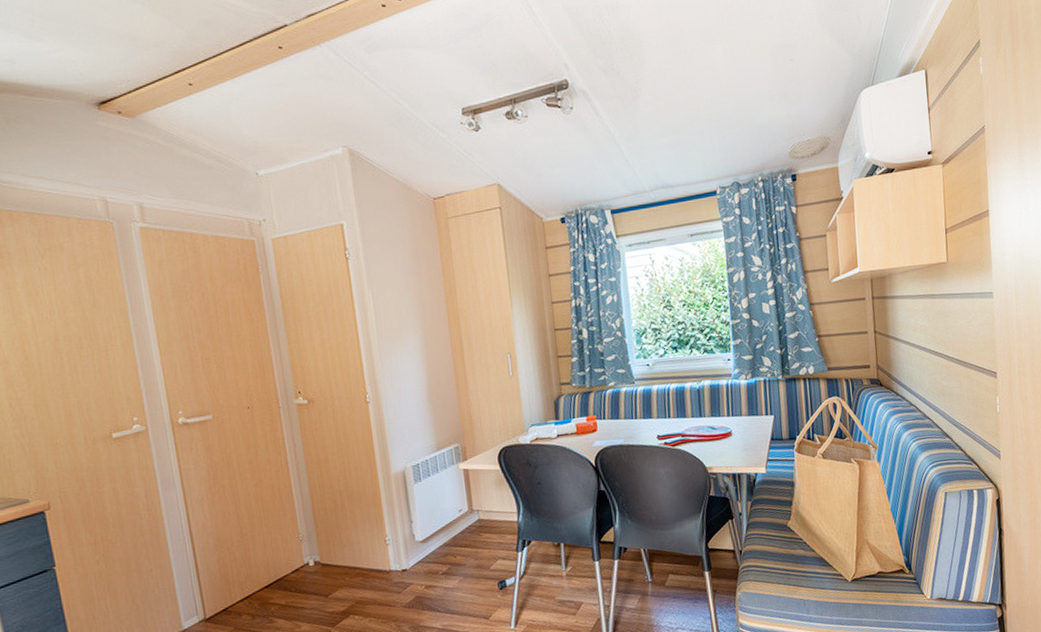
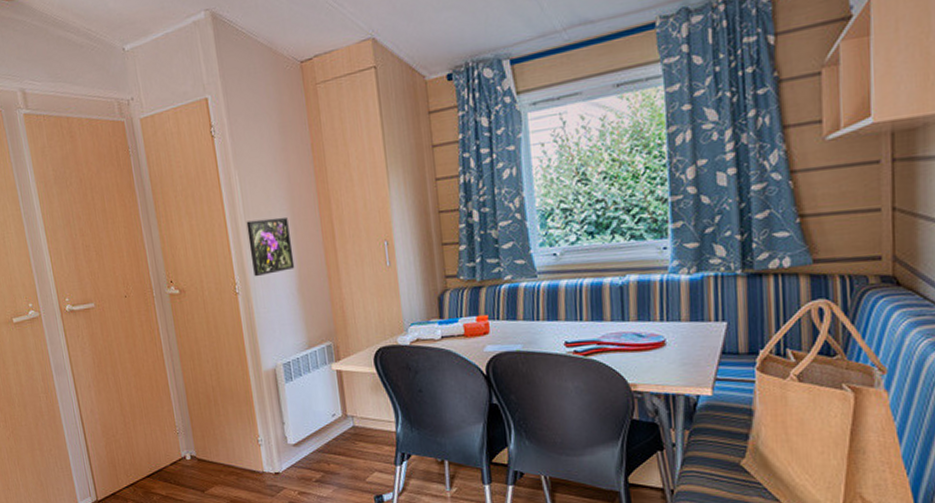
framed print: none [378,332,425,387] -> present [246,216,295,277]

